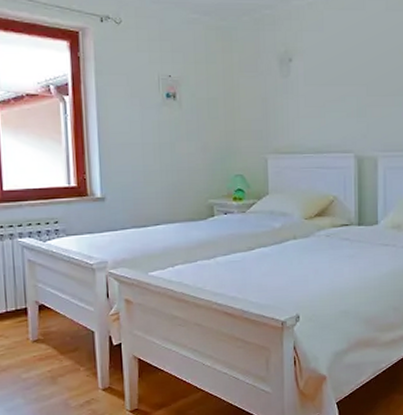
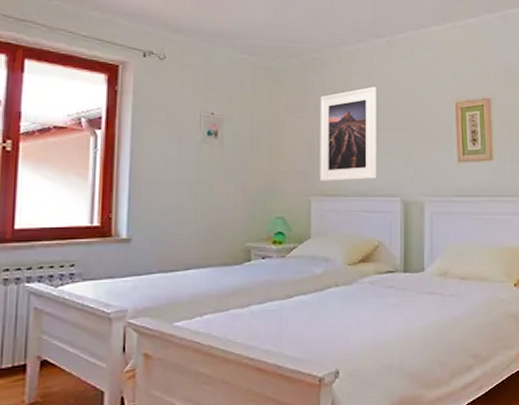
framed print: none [272,41,330,140] -> present [320,86,376,182]

